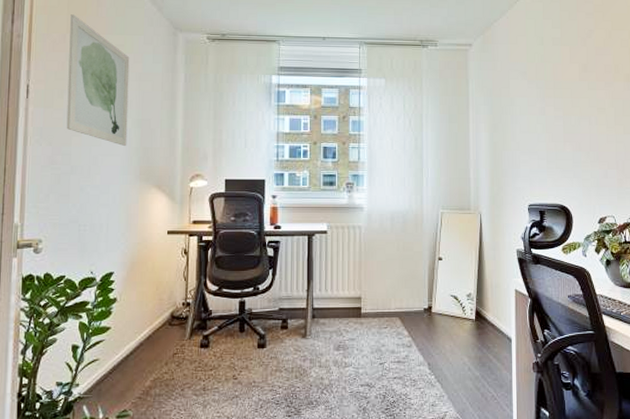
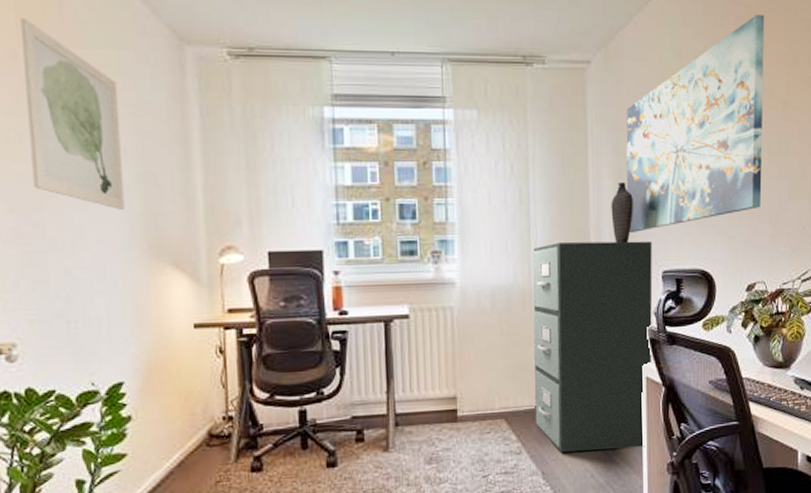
filing cabinet: none [423,180,520,348] -> present [533,241,653,452]
decorative vase: none [487,135,505,181] -> present [611,183,633,243]
wall art: none [499,11,610,173] -> present [626,15,765,232]

